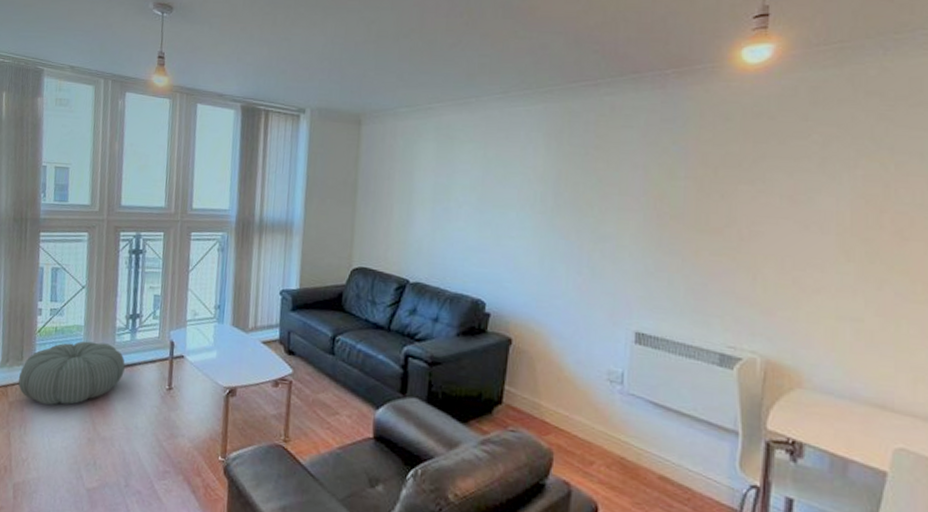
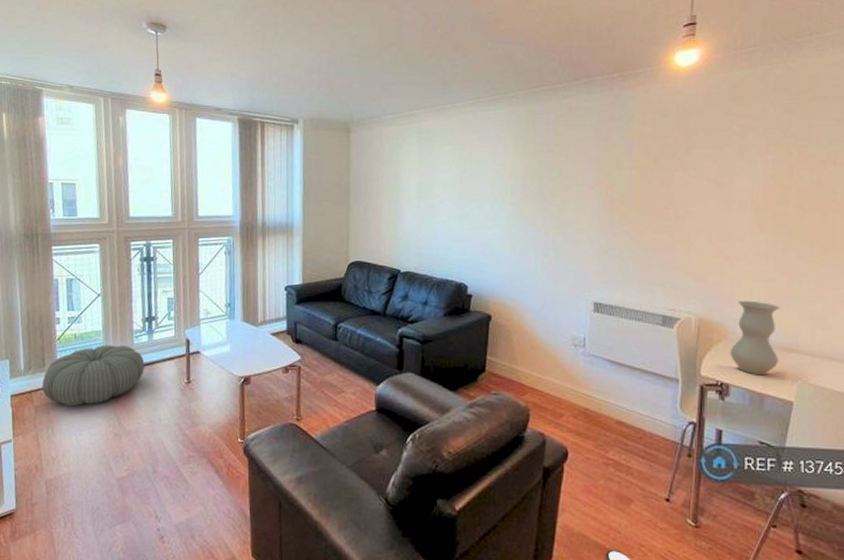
vase: none [805,342,872,437] -> present [730,300,781,376]

